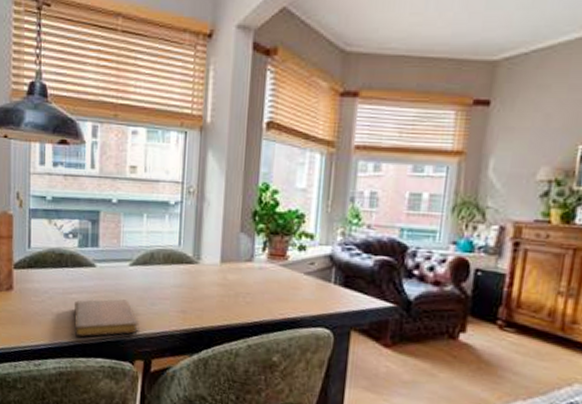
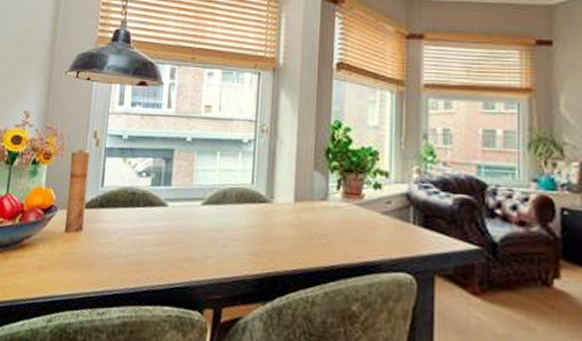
notebook: present [74,299,138,337] -> none [141,240,209,282]

